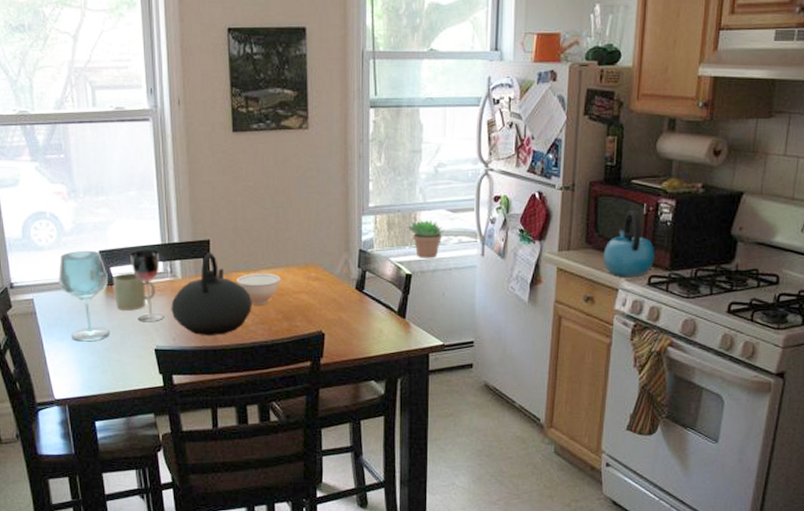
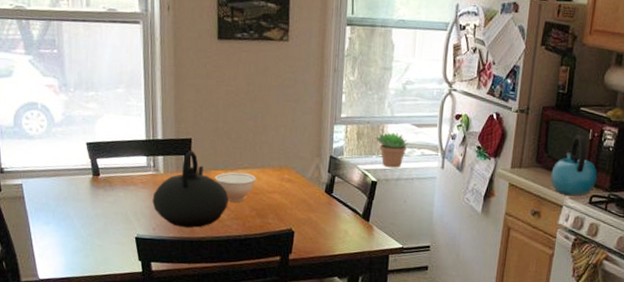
wine glass: present [59,250,110,342] -> none [47,141,95,227]
mug: present [113,273,155,311] -> none [98,165,138,200]
wineglass: present [130,250,165,323] -> none [116,144,146,212]

